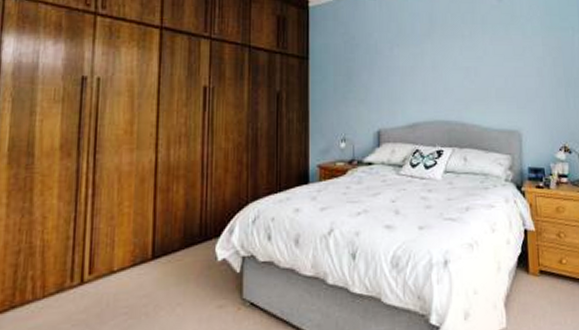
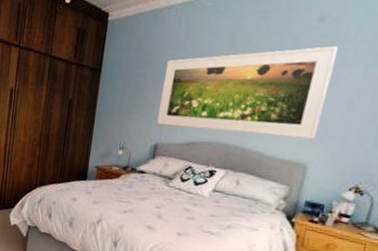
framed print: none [375,21,521,109] -> present [157,46,339,140]

